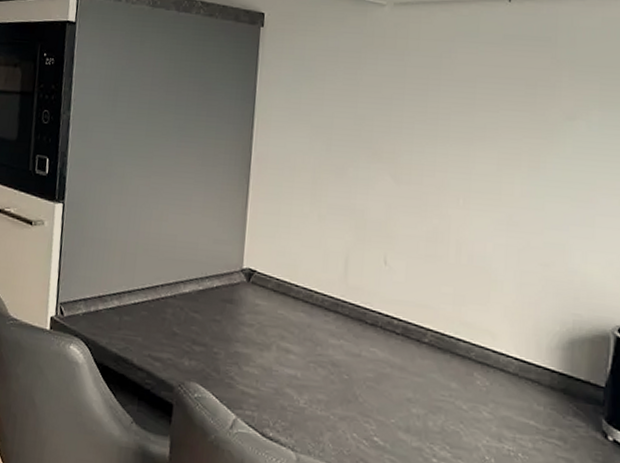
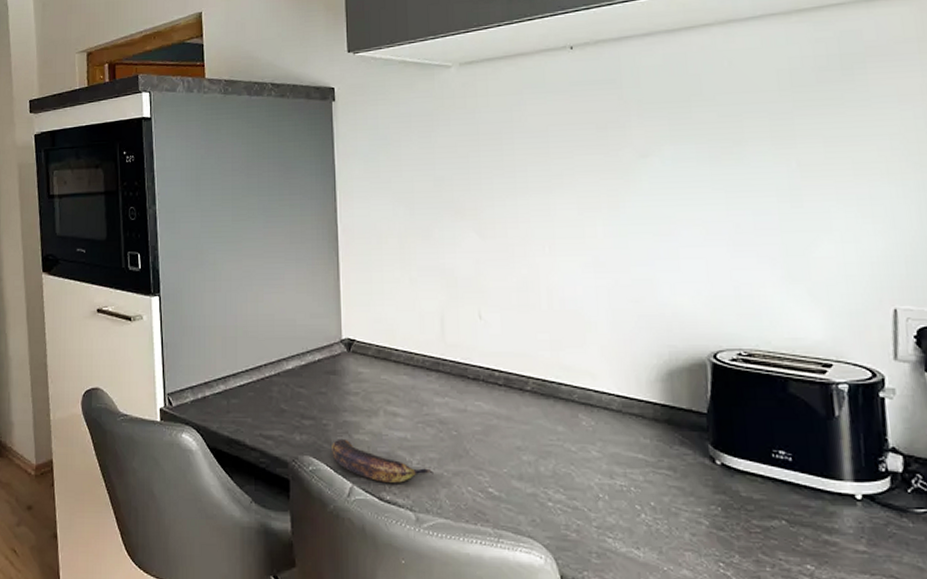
banana: none [219,369,320,421] -> present [332,438,433,483]

